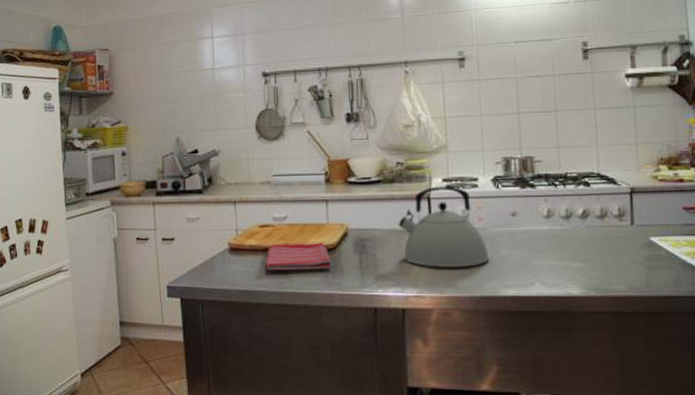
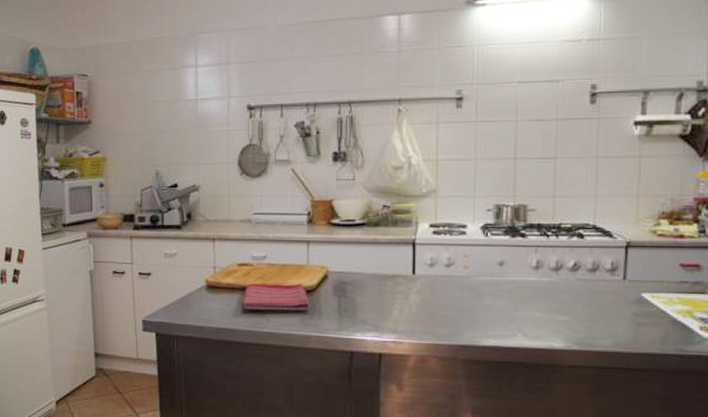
kettle: present [398,186,490,267] -> none [380,231,472,315]

